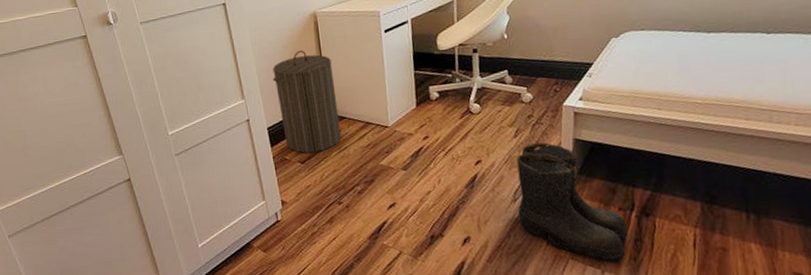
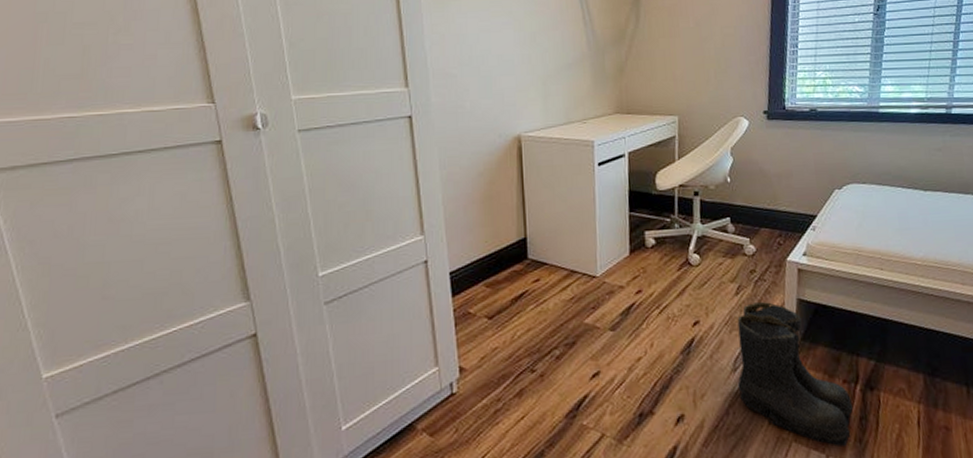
laundry hamper: present [272,50,341,153] -> none [462,179,540,306]

